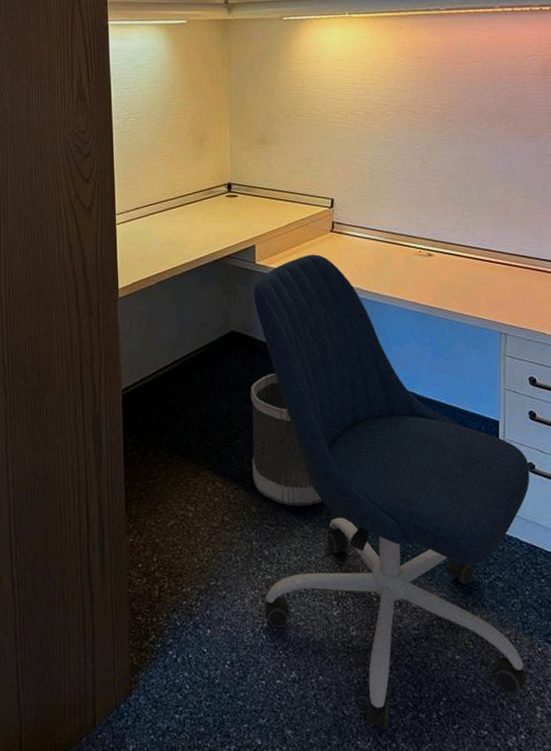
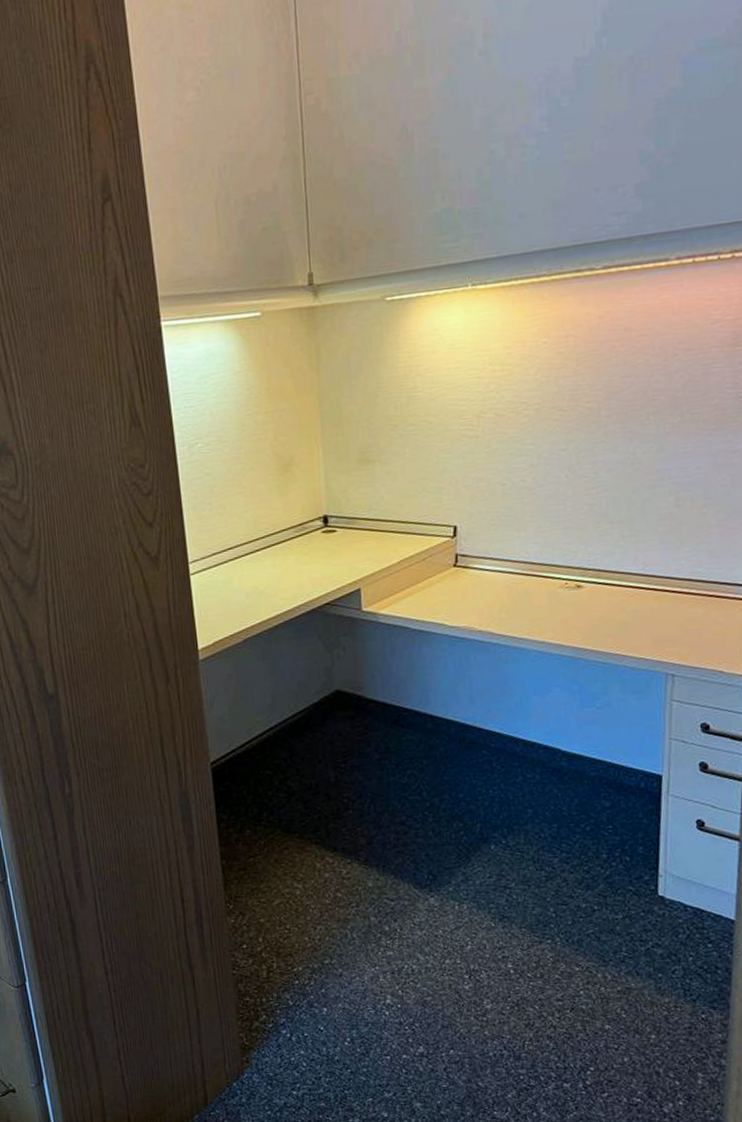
wastebasket: present [250,374,322,506] -> none [361,736,450,879]
office chair: present [254,254,530,730] -> none [360,594,698,1100]

